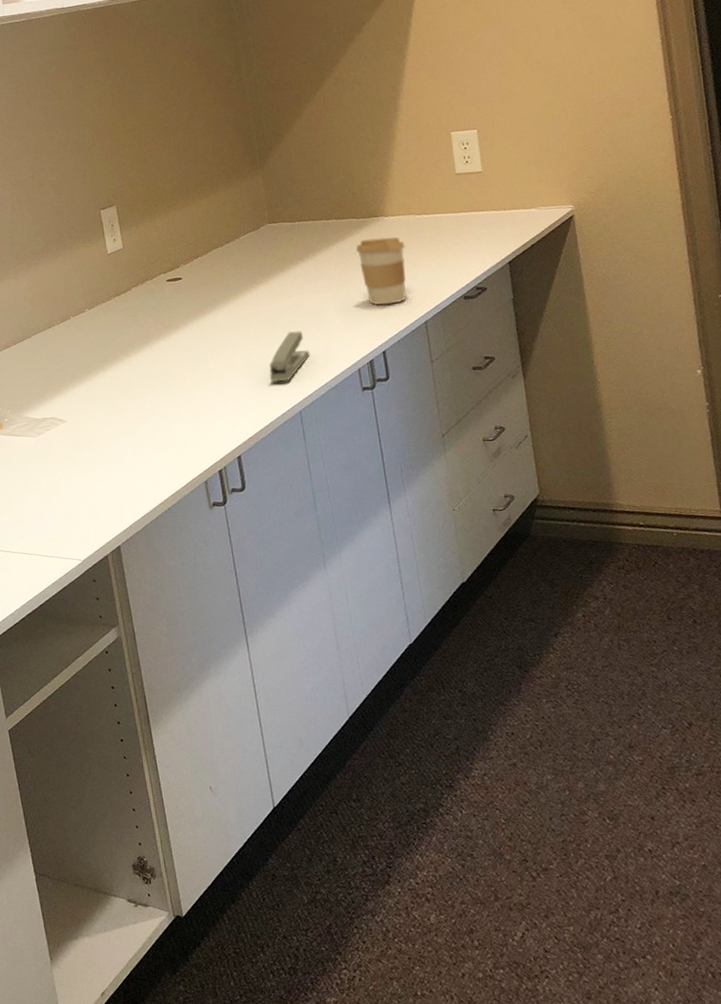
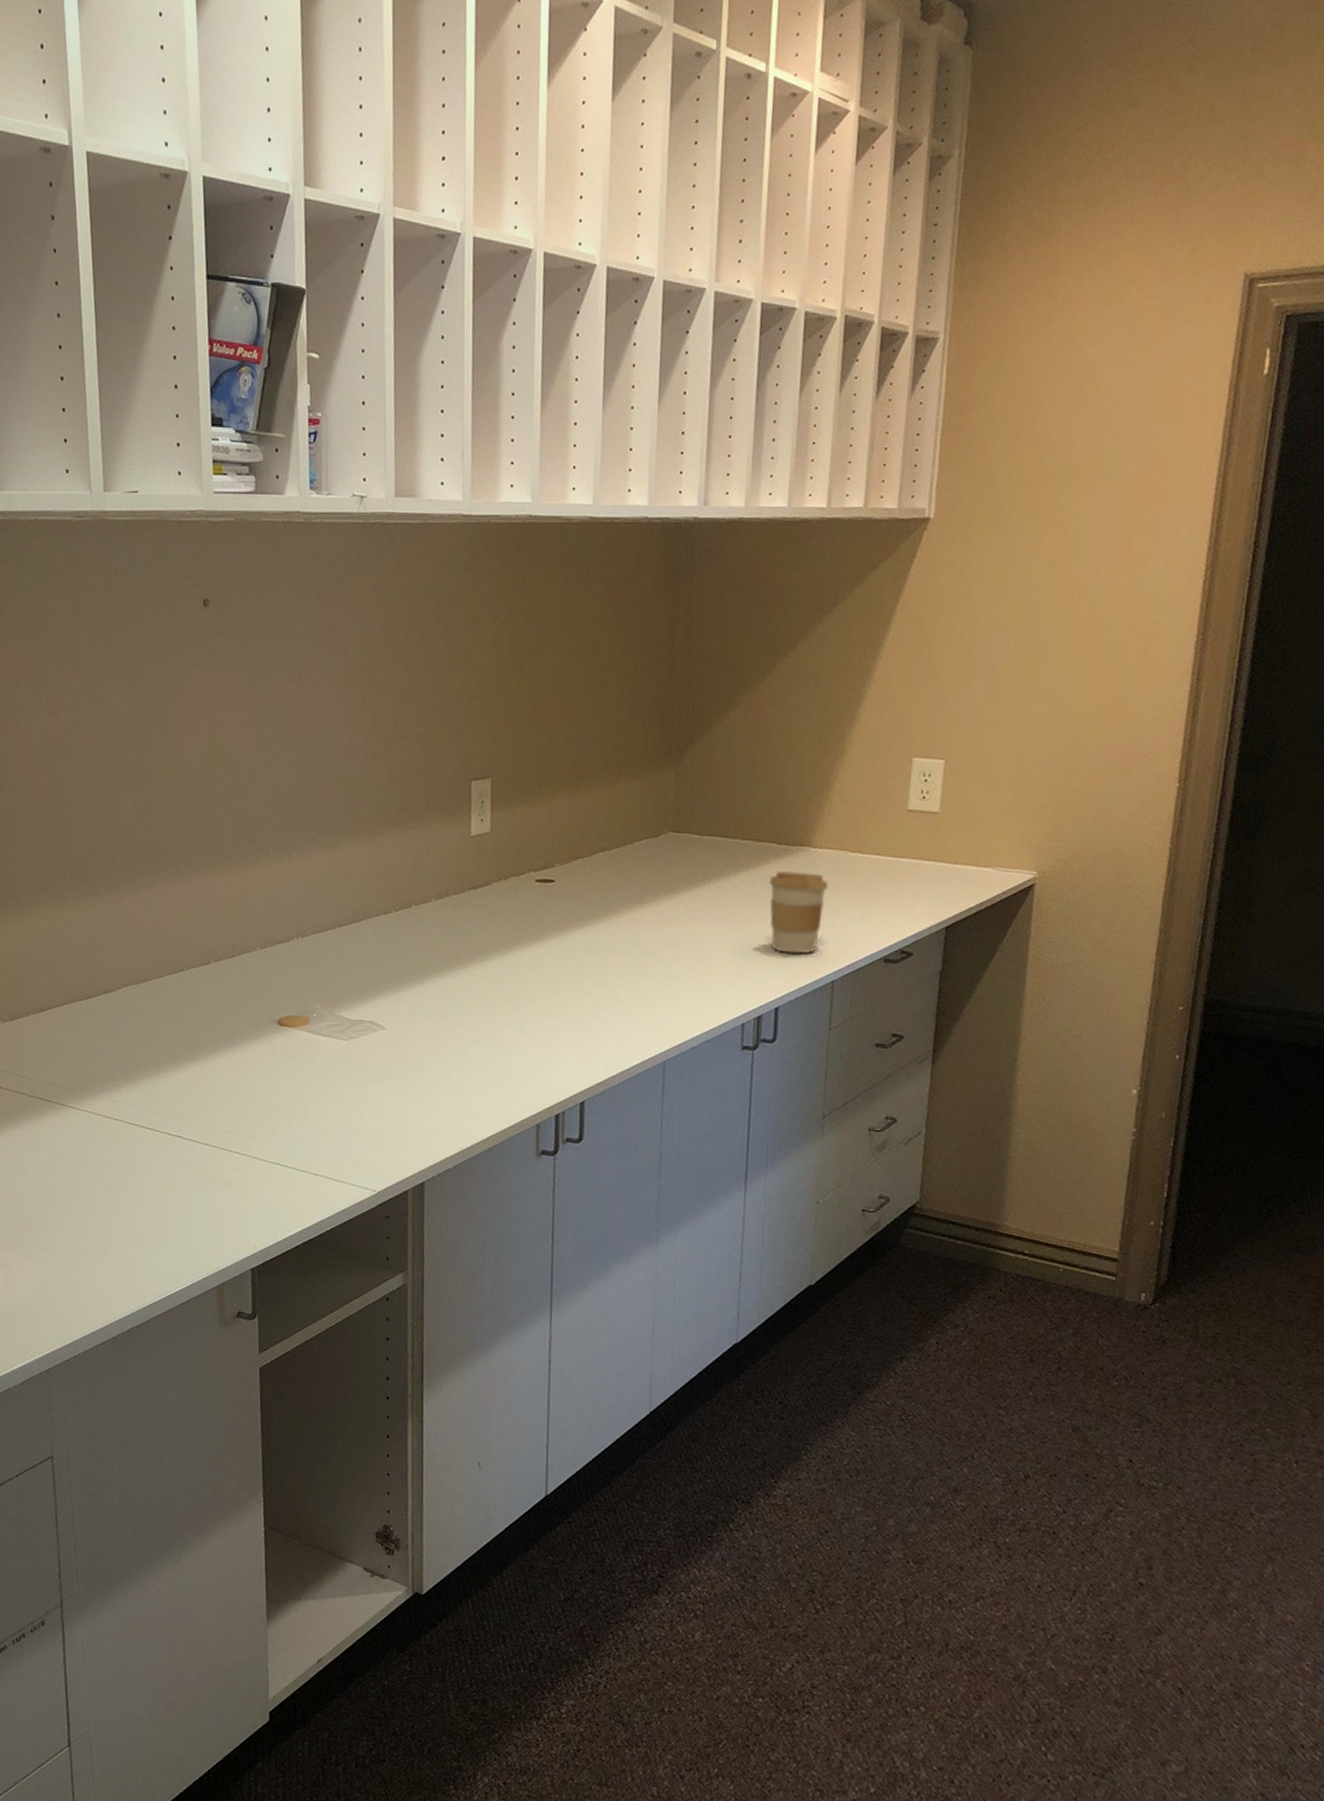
stapler: present [269,331,311,382] -> none [636,966,690,1024]

